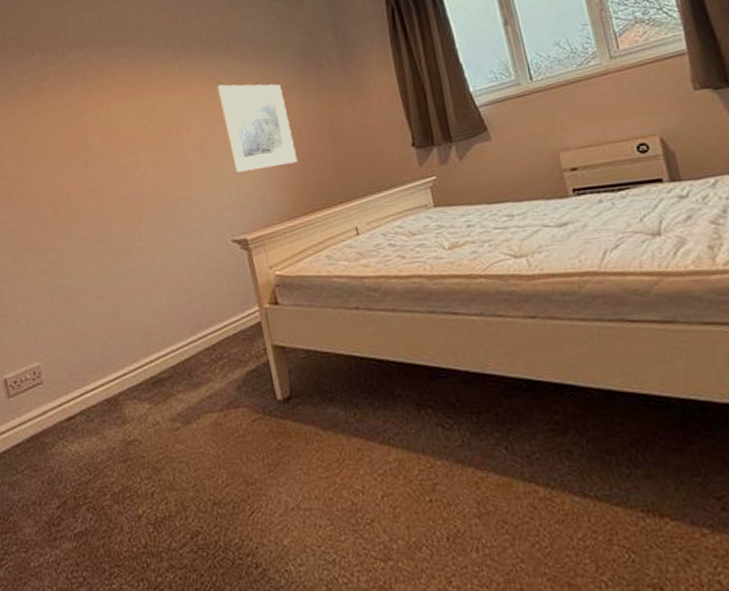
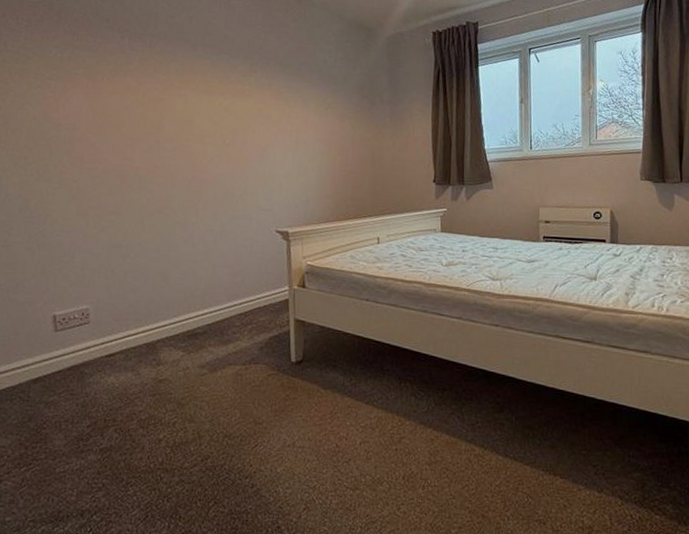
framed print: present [217,84,298,174] -> none [283,101,342,178]

